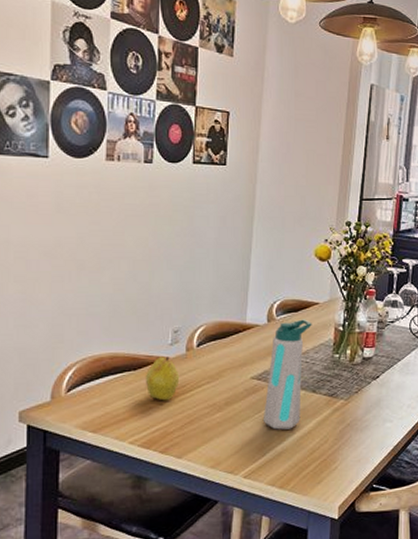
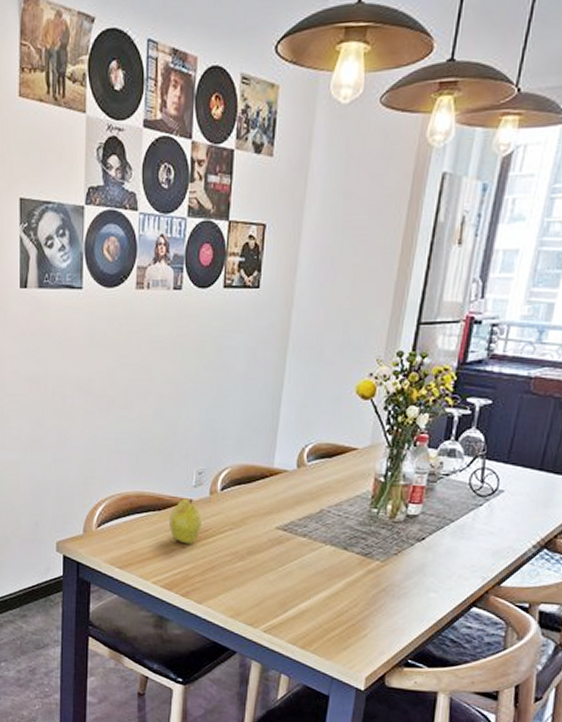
water bottle: present [264,319,312,430] -> none [287,466,348,587]

